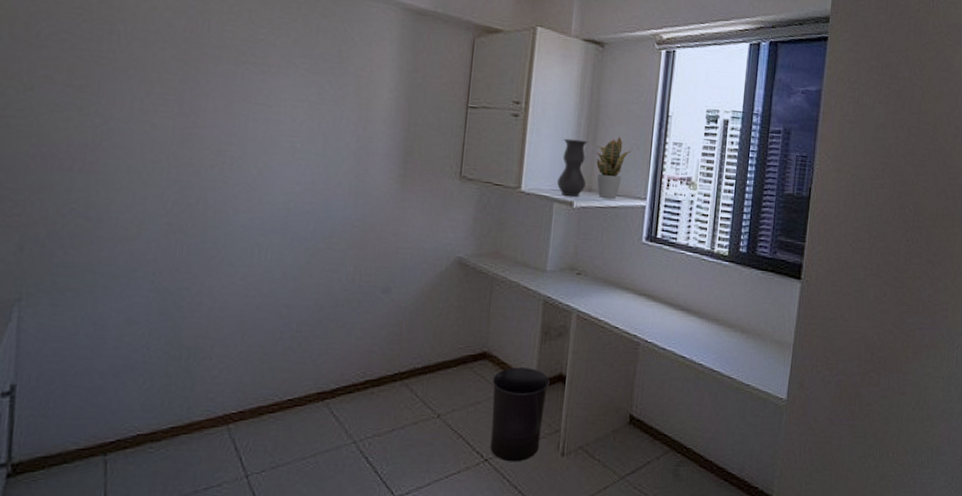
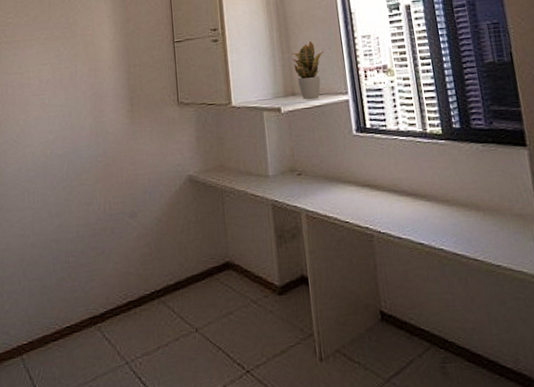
waste bin: present [490,367,550,462] -> none [239,273,297,372]
vase: present [557,138,588,197] -> none [260,50,289,104]

